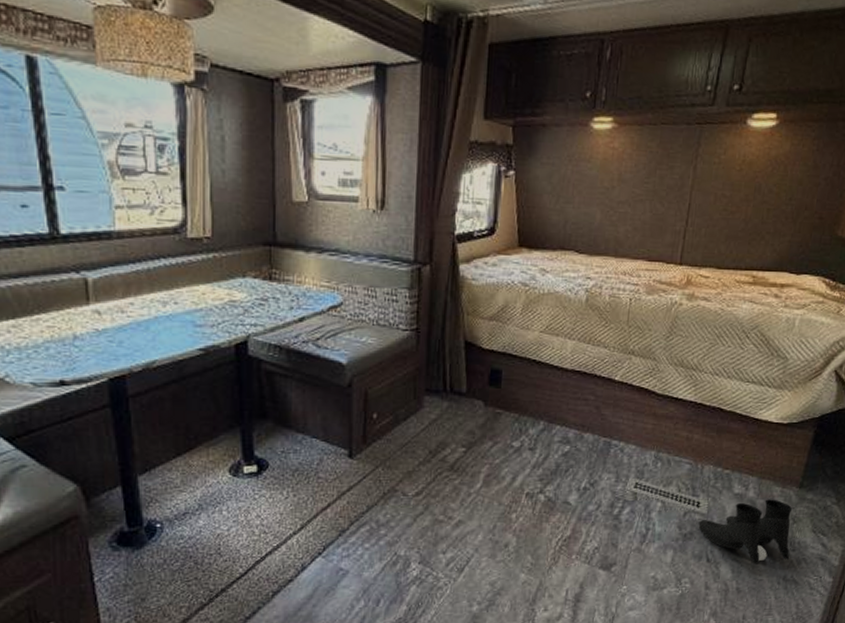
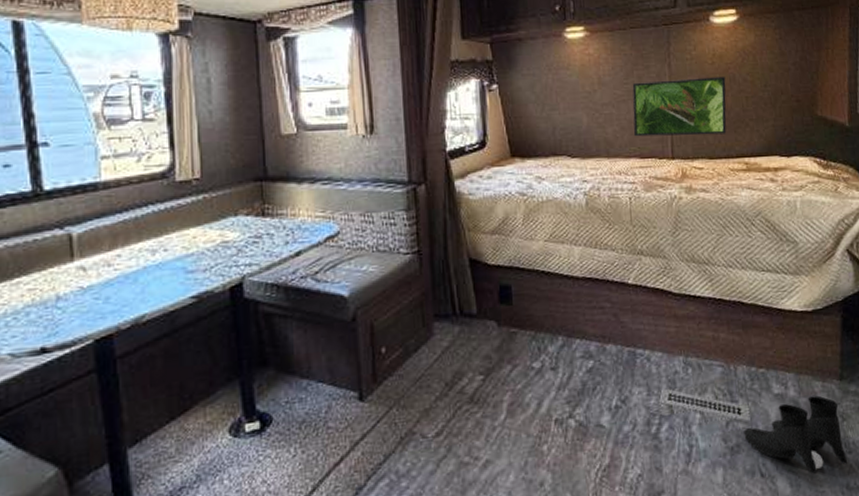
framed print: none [645,182,751,245] -> present [632,77,727,137]

